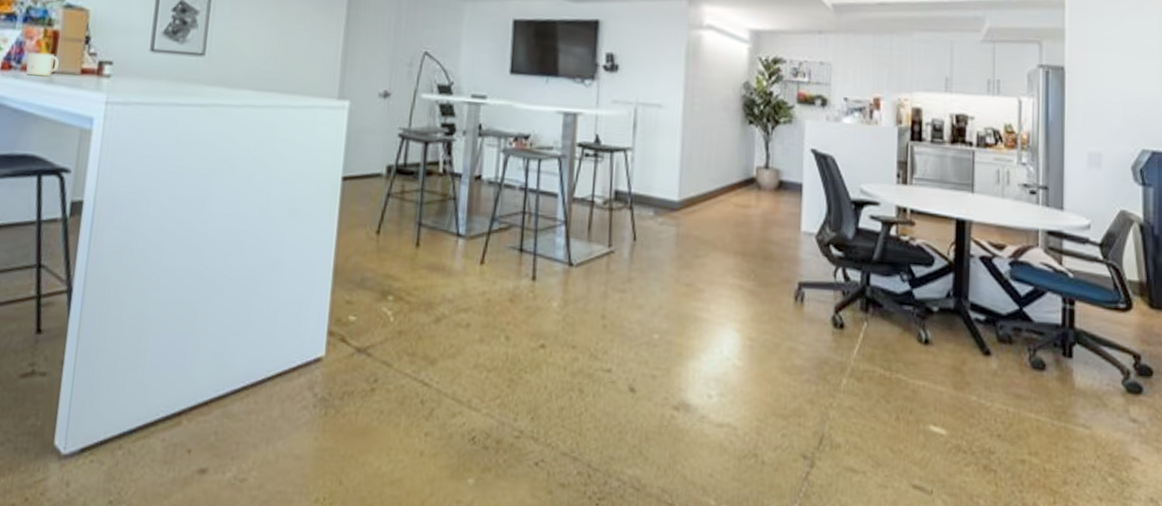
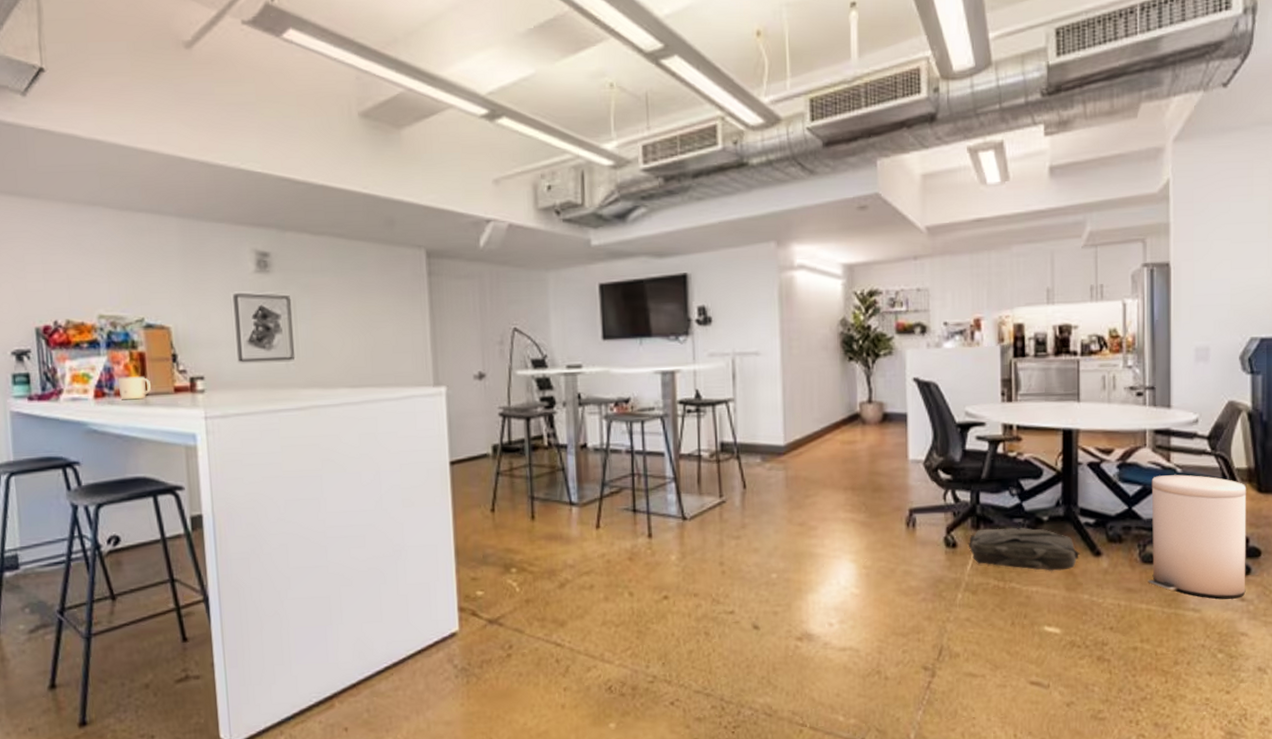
briefcase: none [855,312,970,367] -> present [968,527,1080,571]
pedal bin: none [1037,278,1139,419] -> present [1148,474,1247,599]

